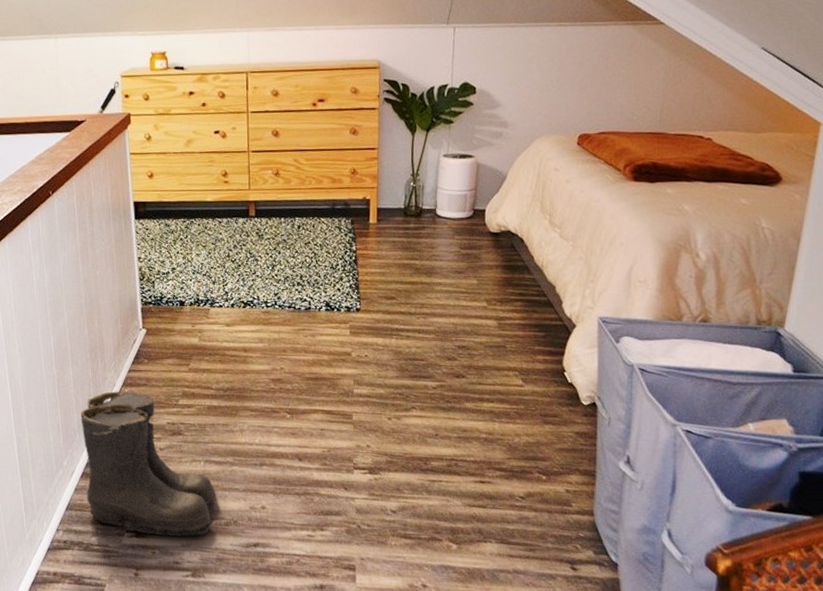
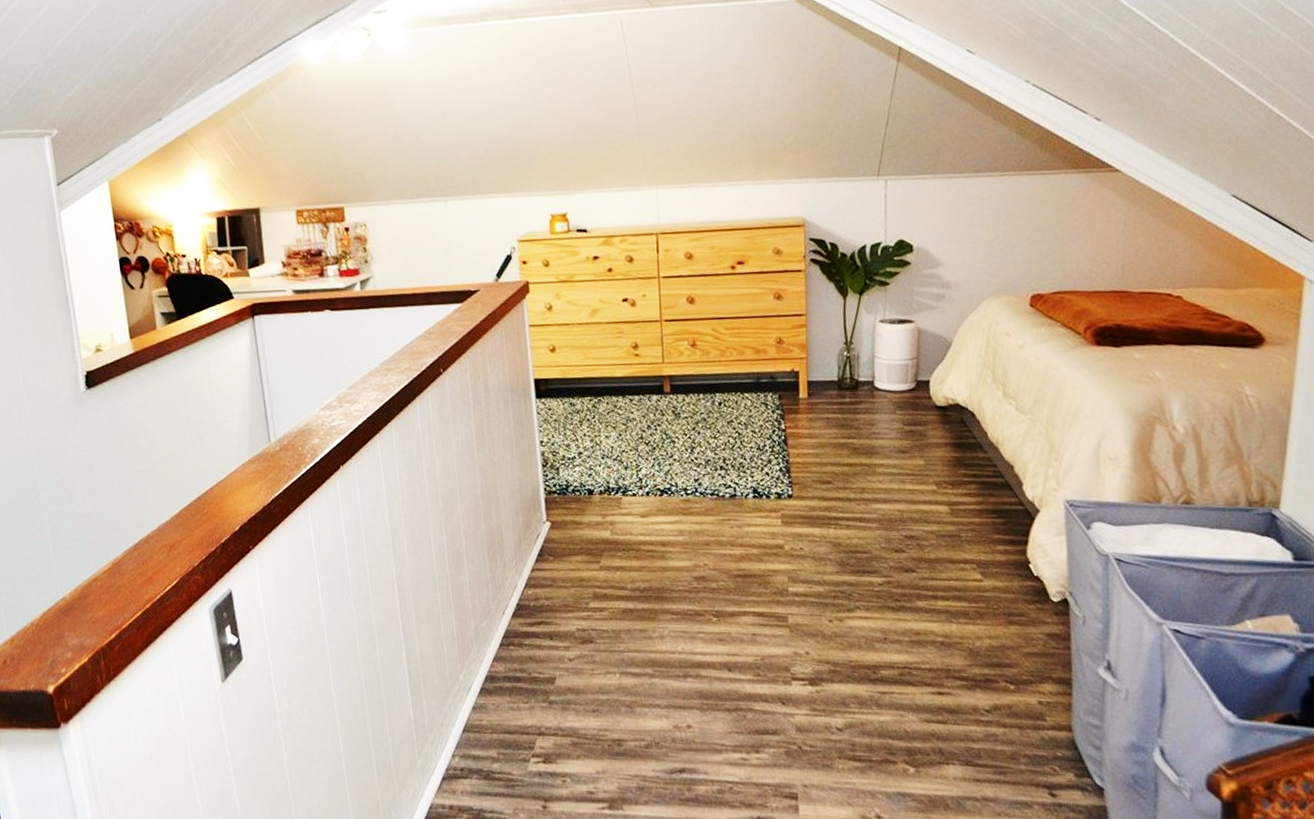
boots: present [80,391,217,537] -> none [477,593,636,762]

